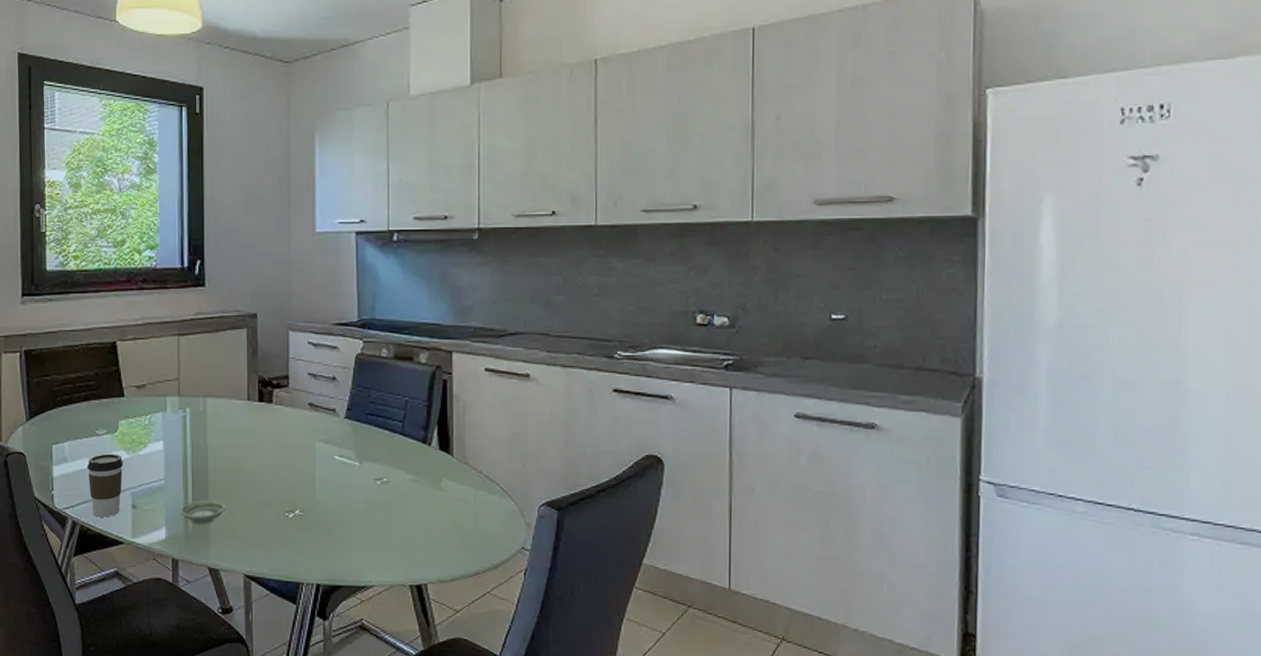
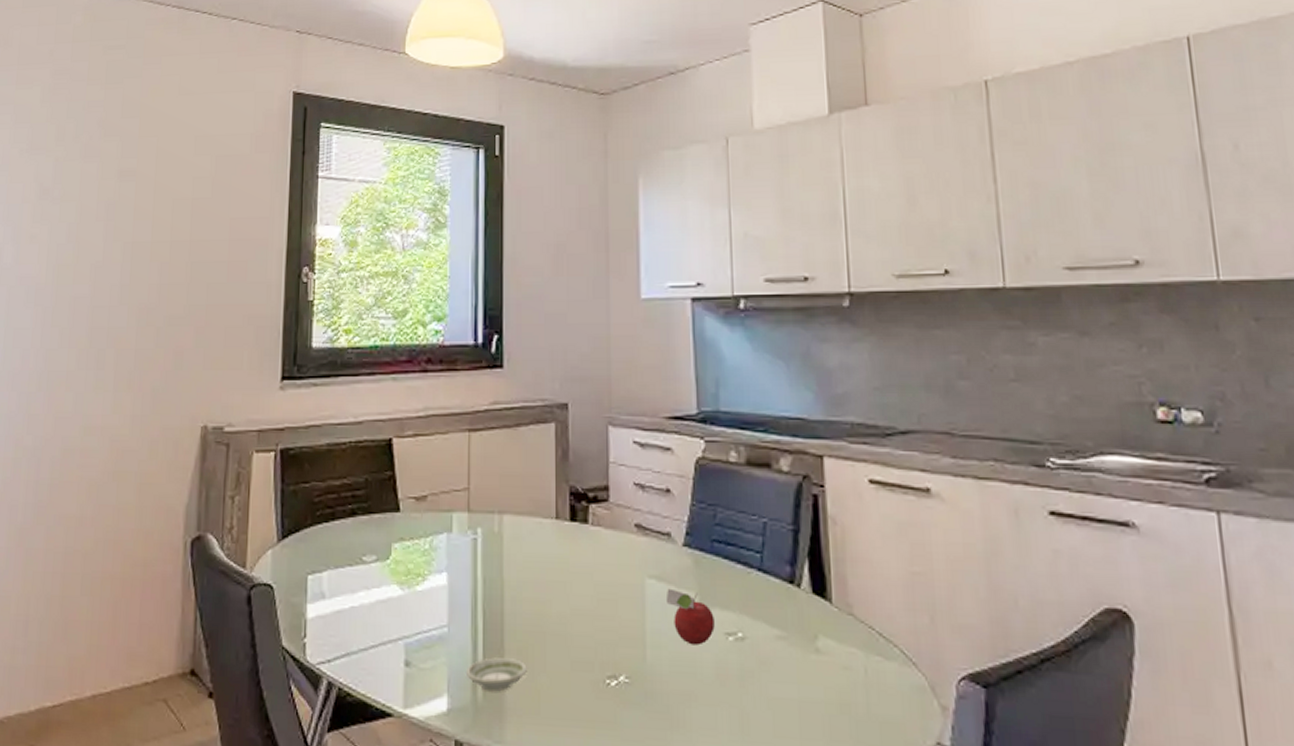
coffee cup: present [87,454,124,517] -> none [350,588,396,678]
fruit: none [332,448,367,488] -> present [667,588,715,646]

